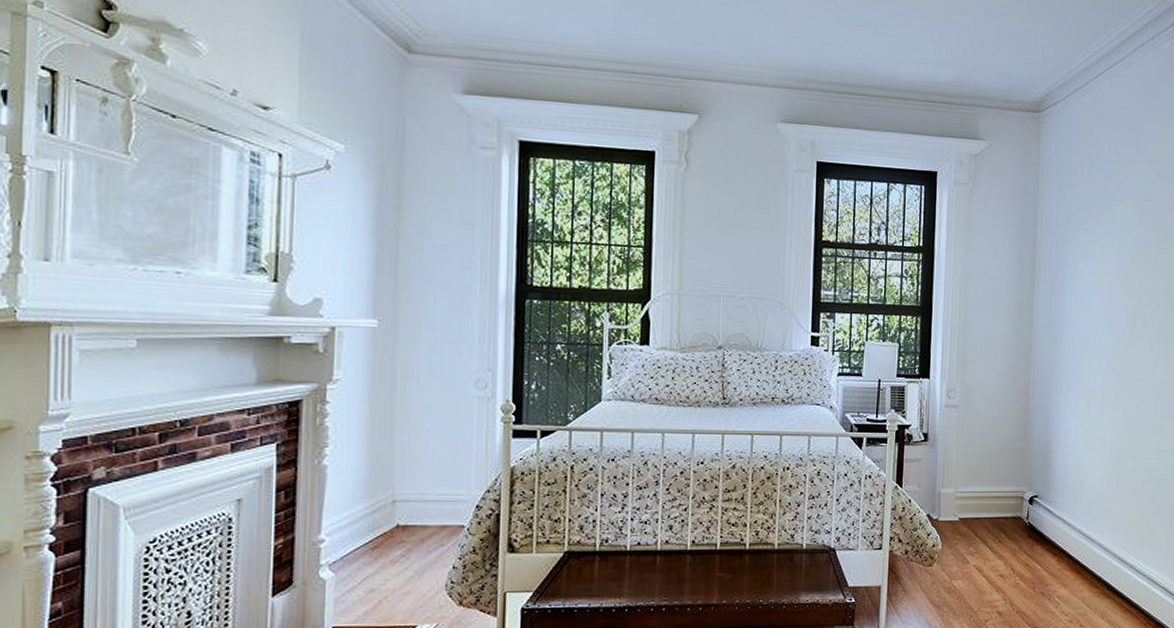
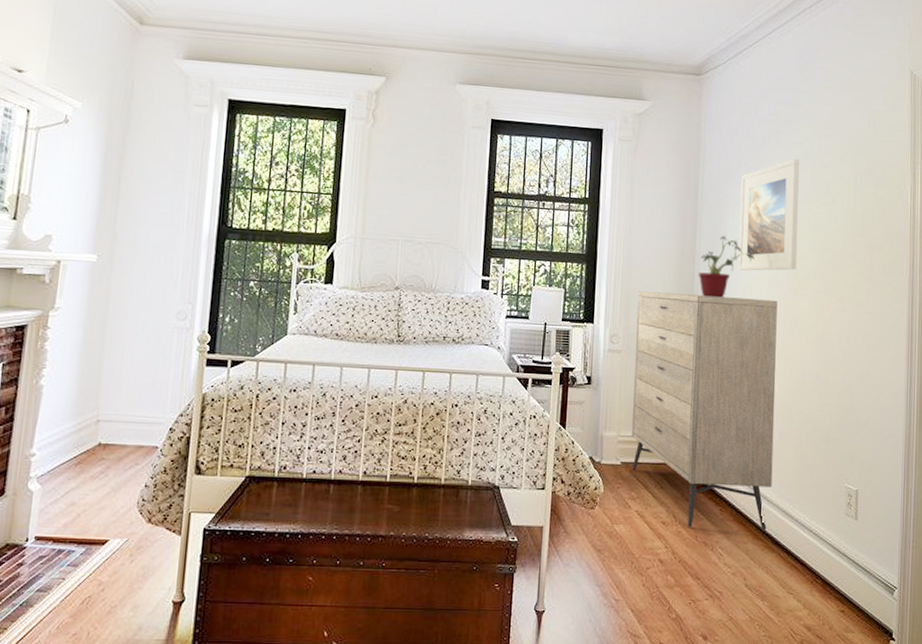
dresser: none [969,343,1116,578] -> present [631,291,778,531]
potted plant: none [1036,283,1094,348] -> present [698,235,756,298]
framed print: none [1077,202,1140,320] -> present [738,159,799,271]

